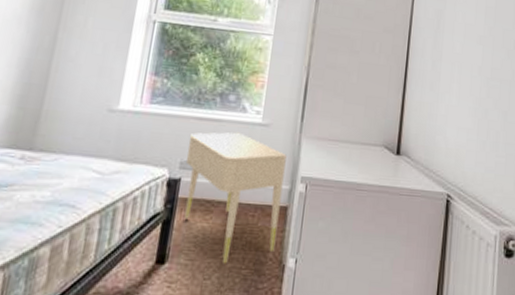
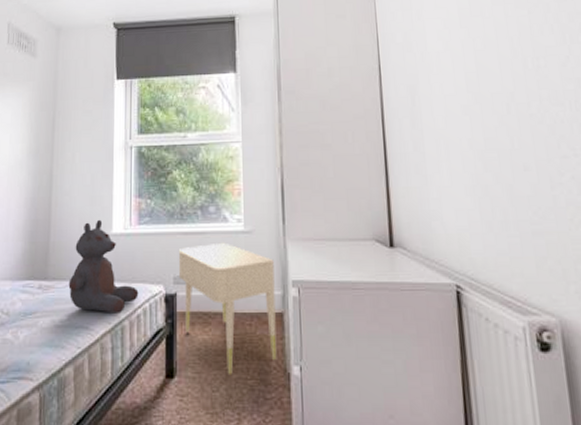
teddy bear: none [57,92,139,194] -> present [68,219,139,314]

